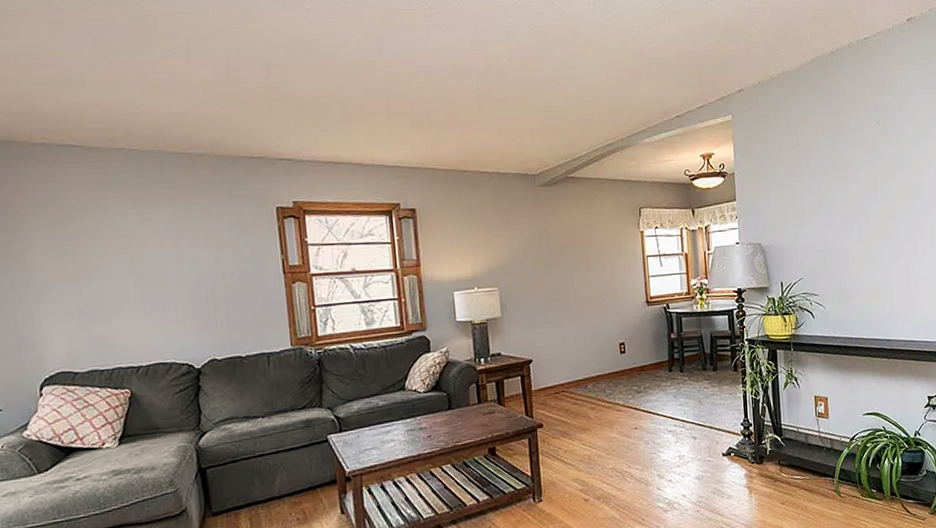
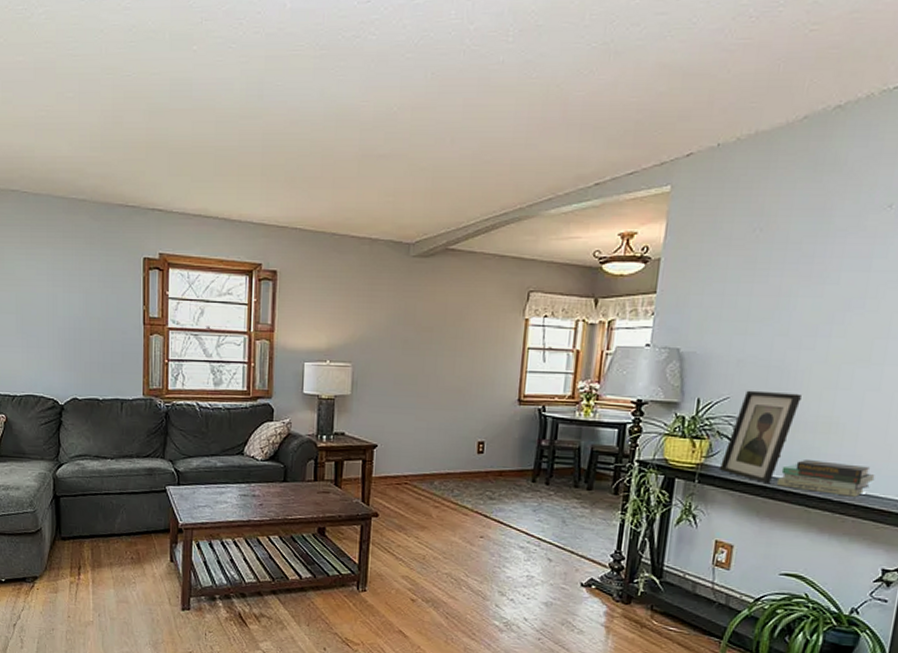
picture frame: none [806,269,851,344] -> present [718,390,801,484]
books: none [848,318,909,344] -> present [777,460,875,497]

